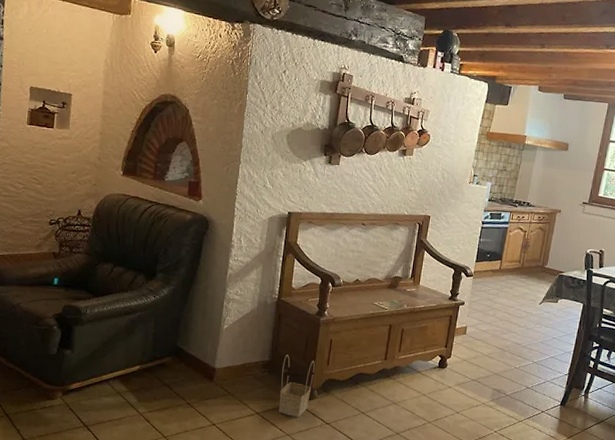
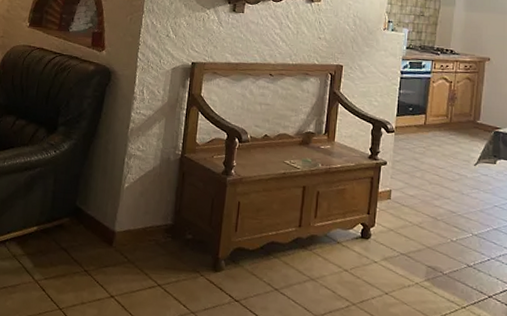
basket: present [278,354,315,417] -> none [182,218,222,292]

